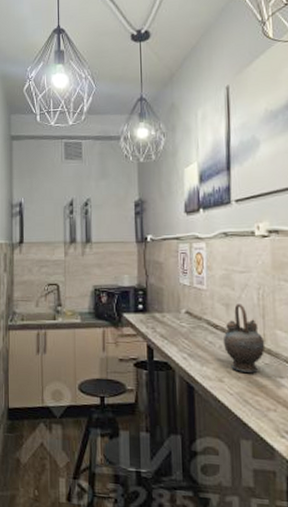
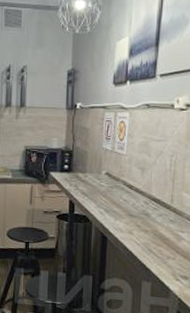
teapot: present [222,304,265,373] -> none [135,168,172,227]

